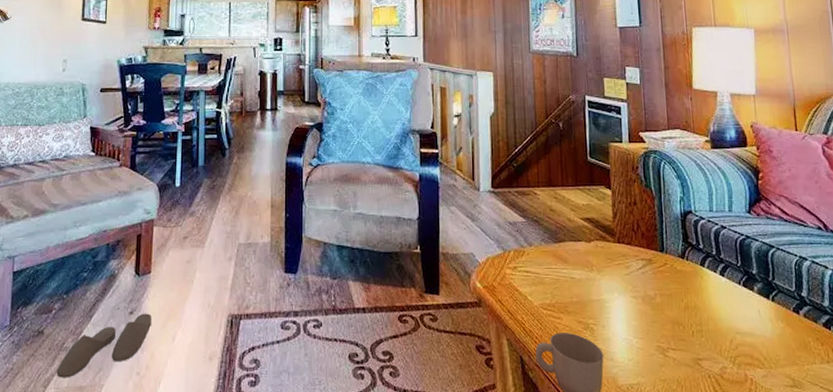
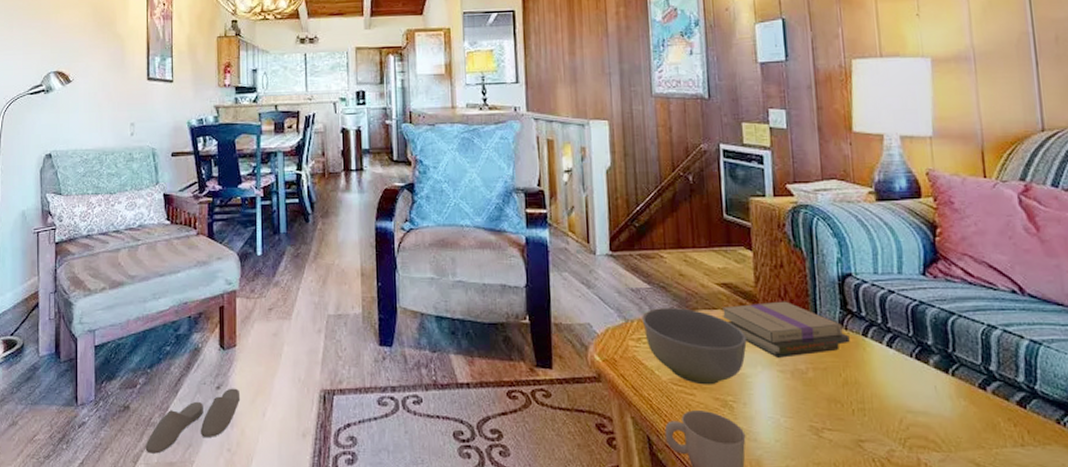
bowl: none [518,240,606,310] -> present [642,308,747,385]
books: none [585,234,690,285] -> present [722,301,850,358]

